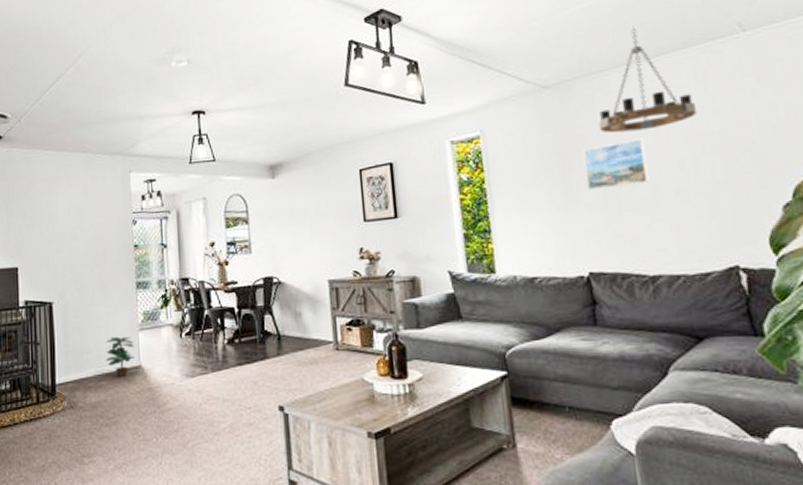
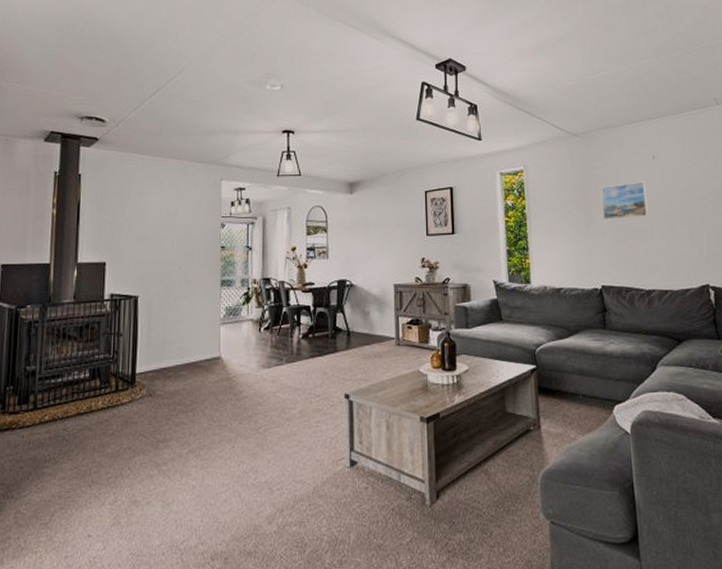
potted plant: present [106,336,135,377] -> none [187,329,215,367]
chandelier: present [599,26,698,133] -> none [613,93,684,176]

